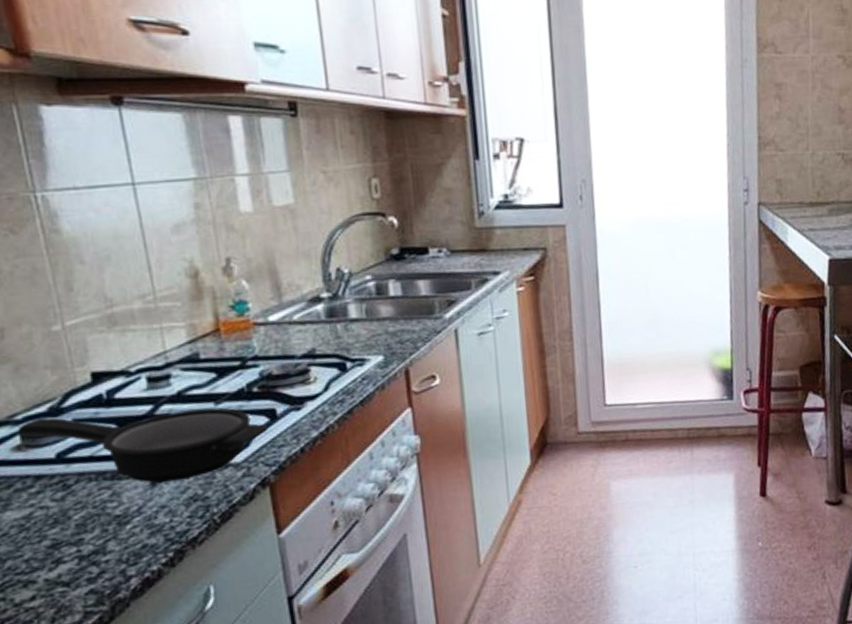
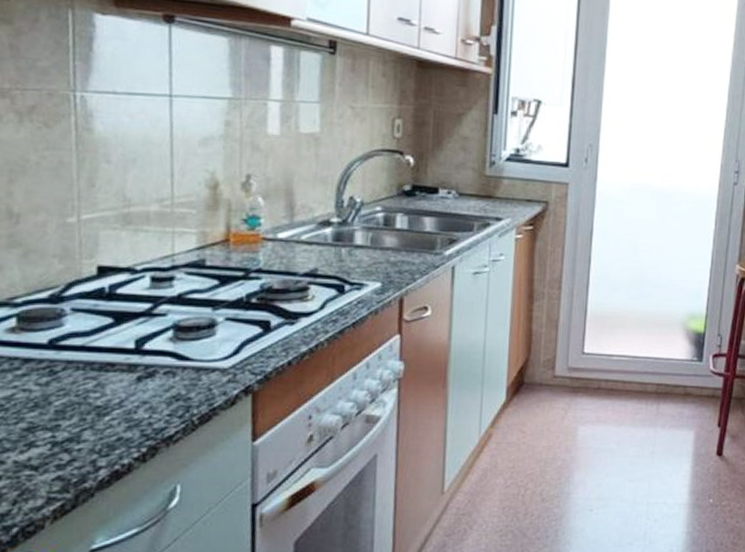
frying pan: present [18,407,268,483] -> none [15,304,261,379]

